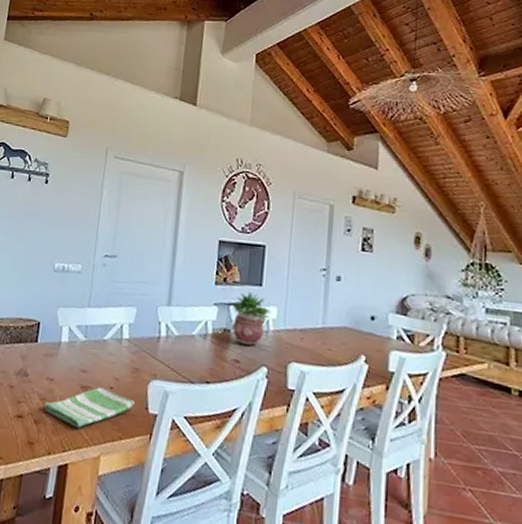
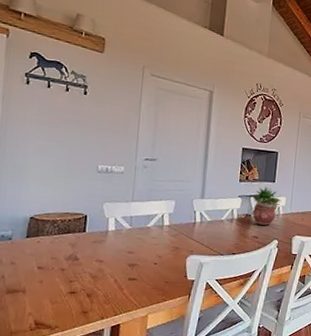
dish towel: present [43,387,135,428] -> none [94,264,176,296]

